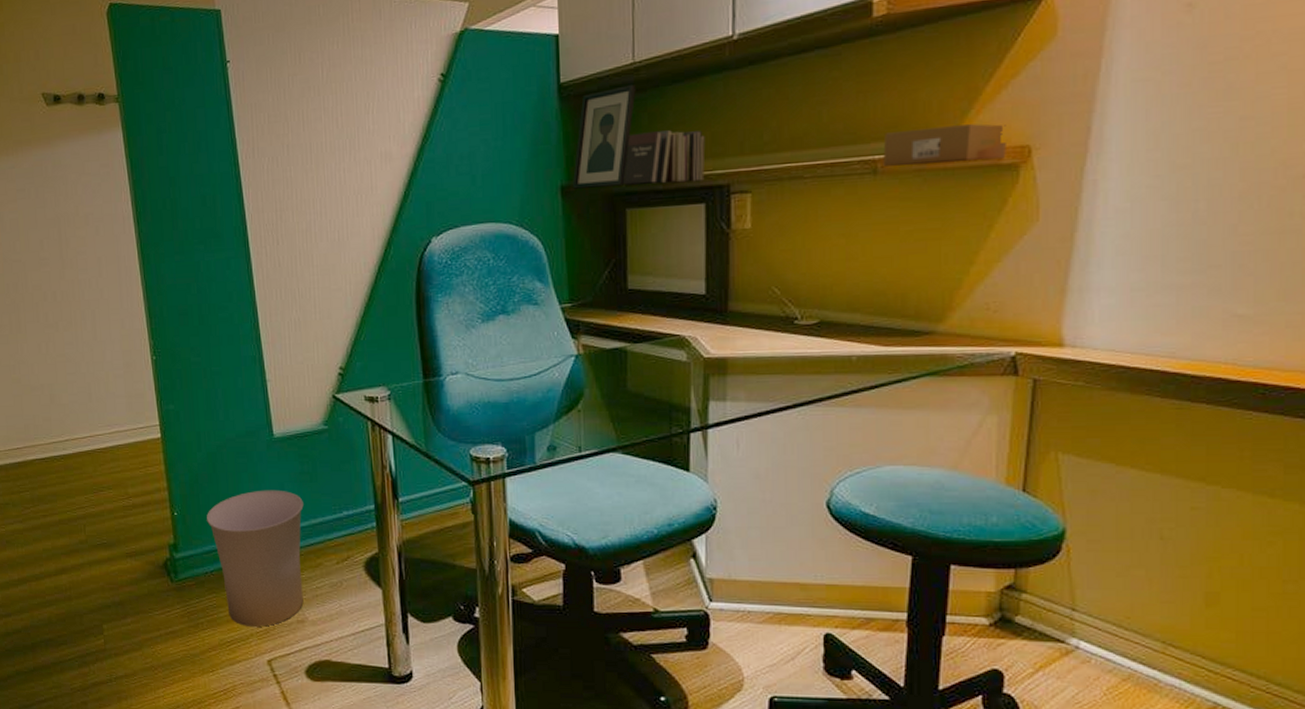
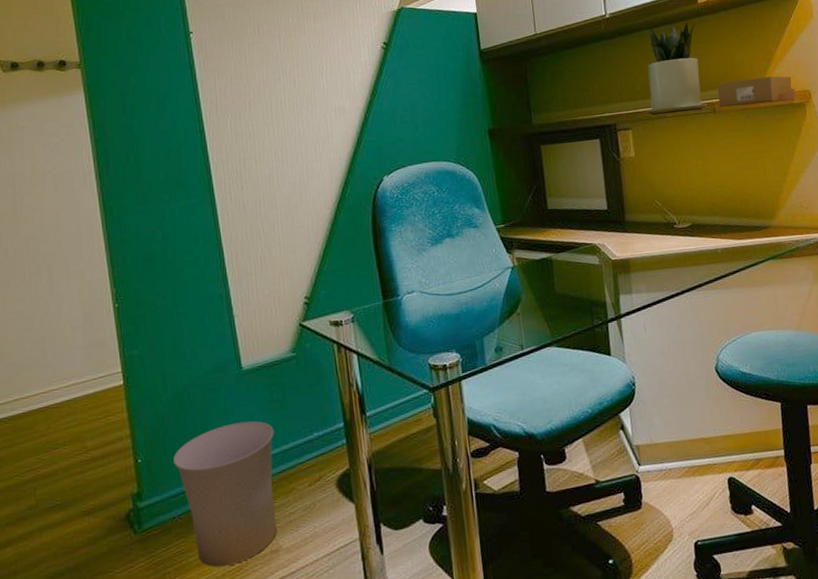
picture frame: present [572,85,636,189] -> none [497,50,540,132]
books: present [623,130,706,187] -> none [536,84,597,128]
planter: none [774,43,866,175] -> present [646,21,708,116]

